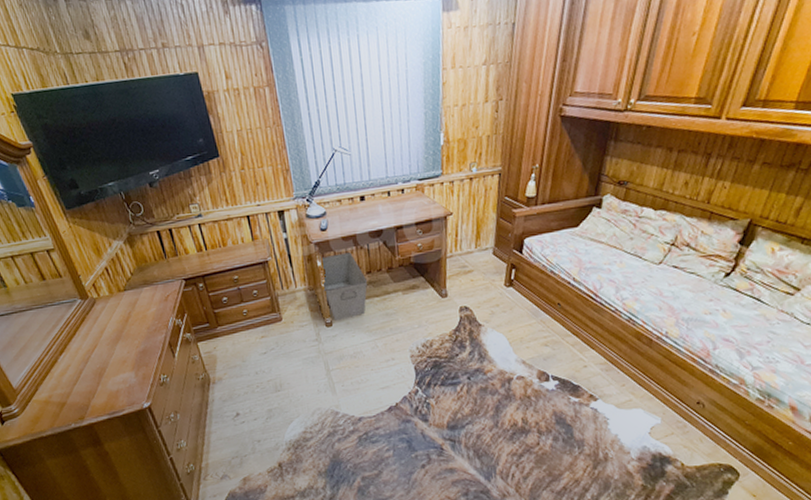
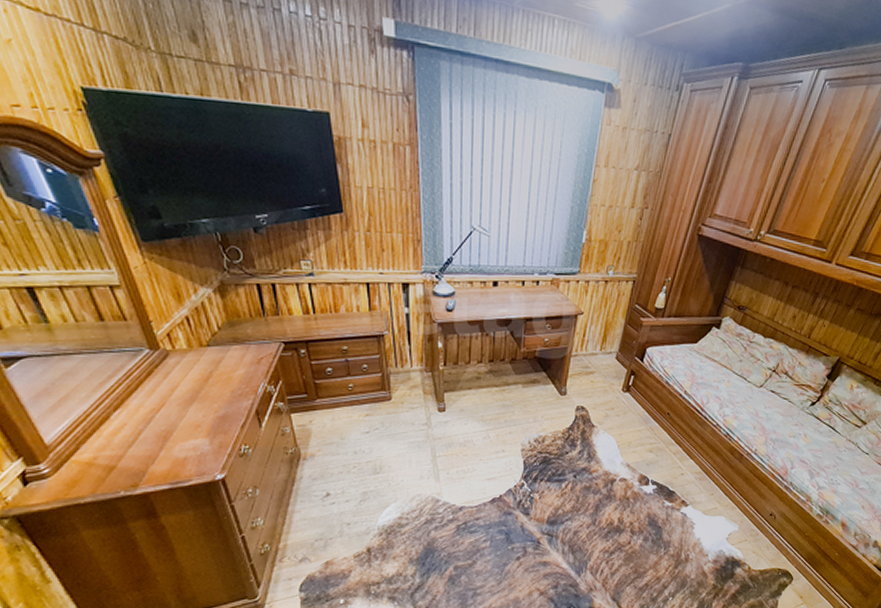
storage bin: present [321,252,368,322] -> none [439,337,489,407]

